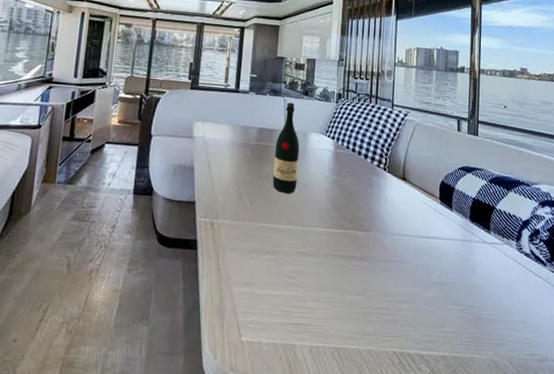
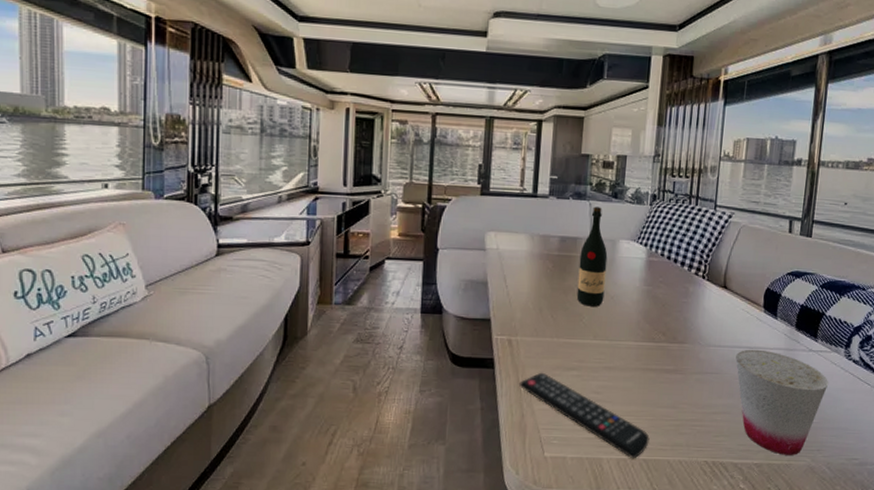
remote control: none [219,255,340,347] -> present [519,372,650,459]
cup: none [417,239,504,349] -> present [735,349,829,455]

